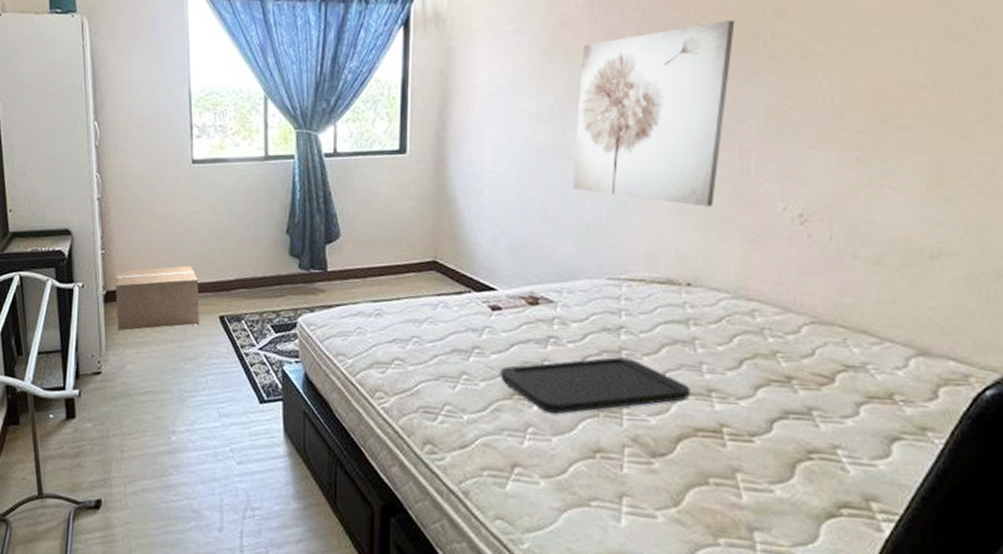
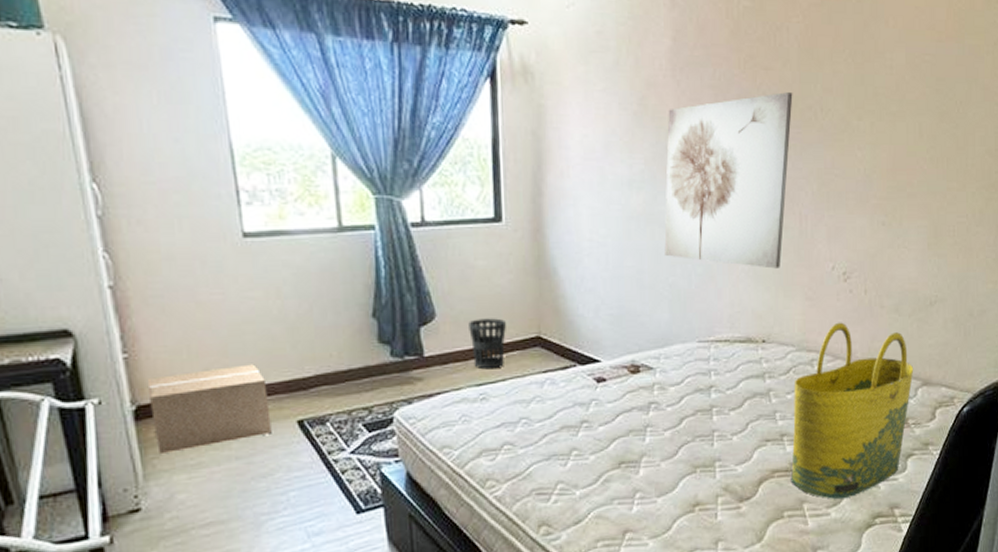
wastebasket: none [369,240,404,288] -> present [469,318,506,370]
tray: present [499,357,691,415] -> none [607,414,768,477]
tote bag: none [721,270,904,476] -> present [791,322,914,499]

